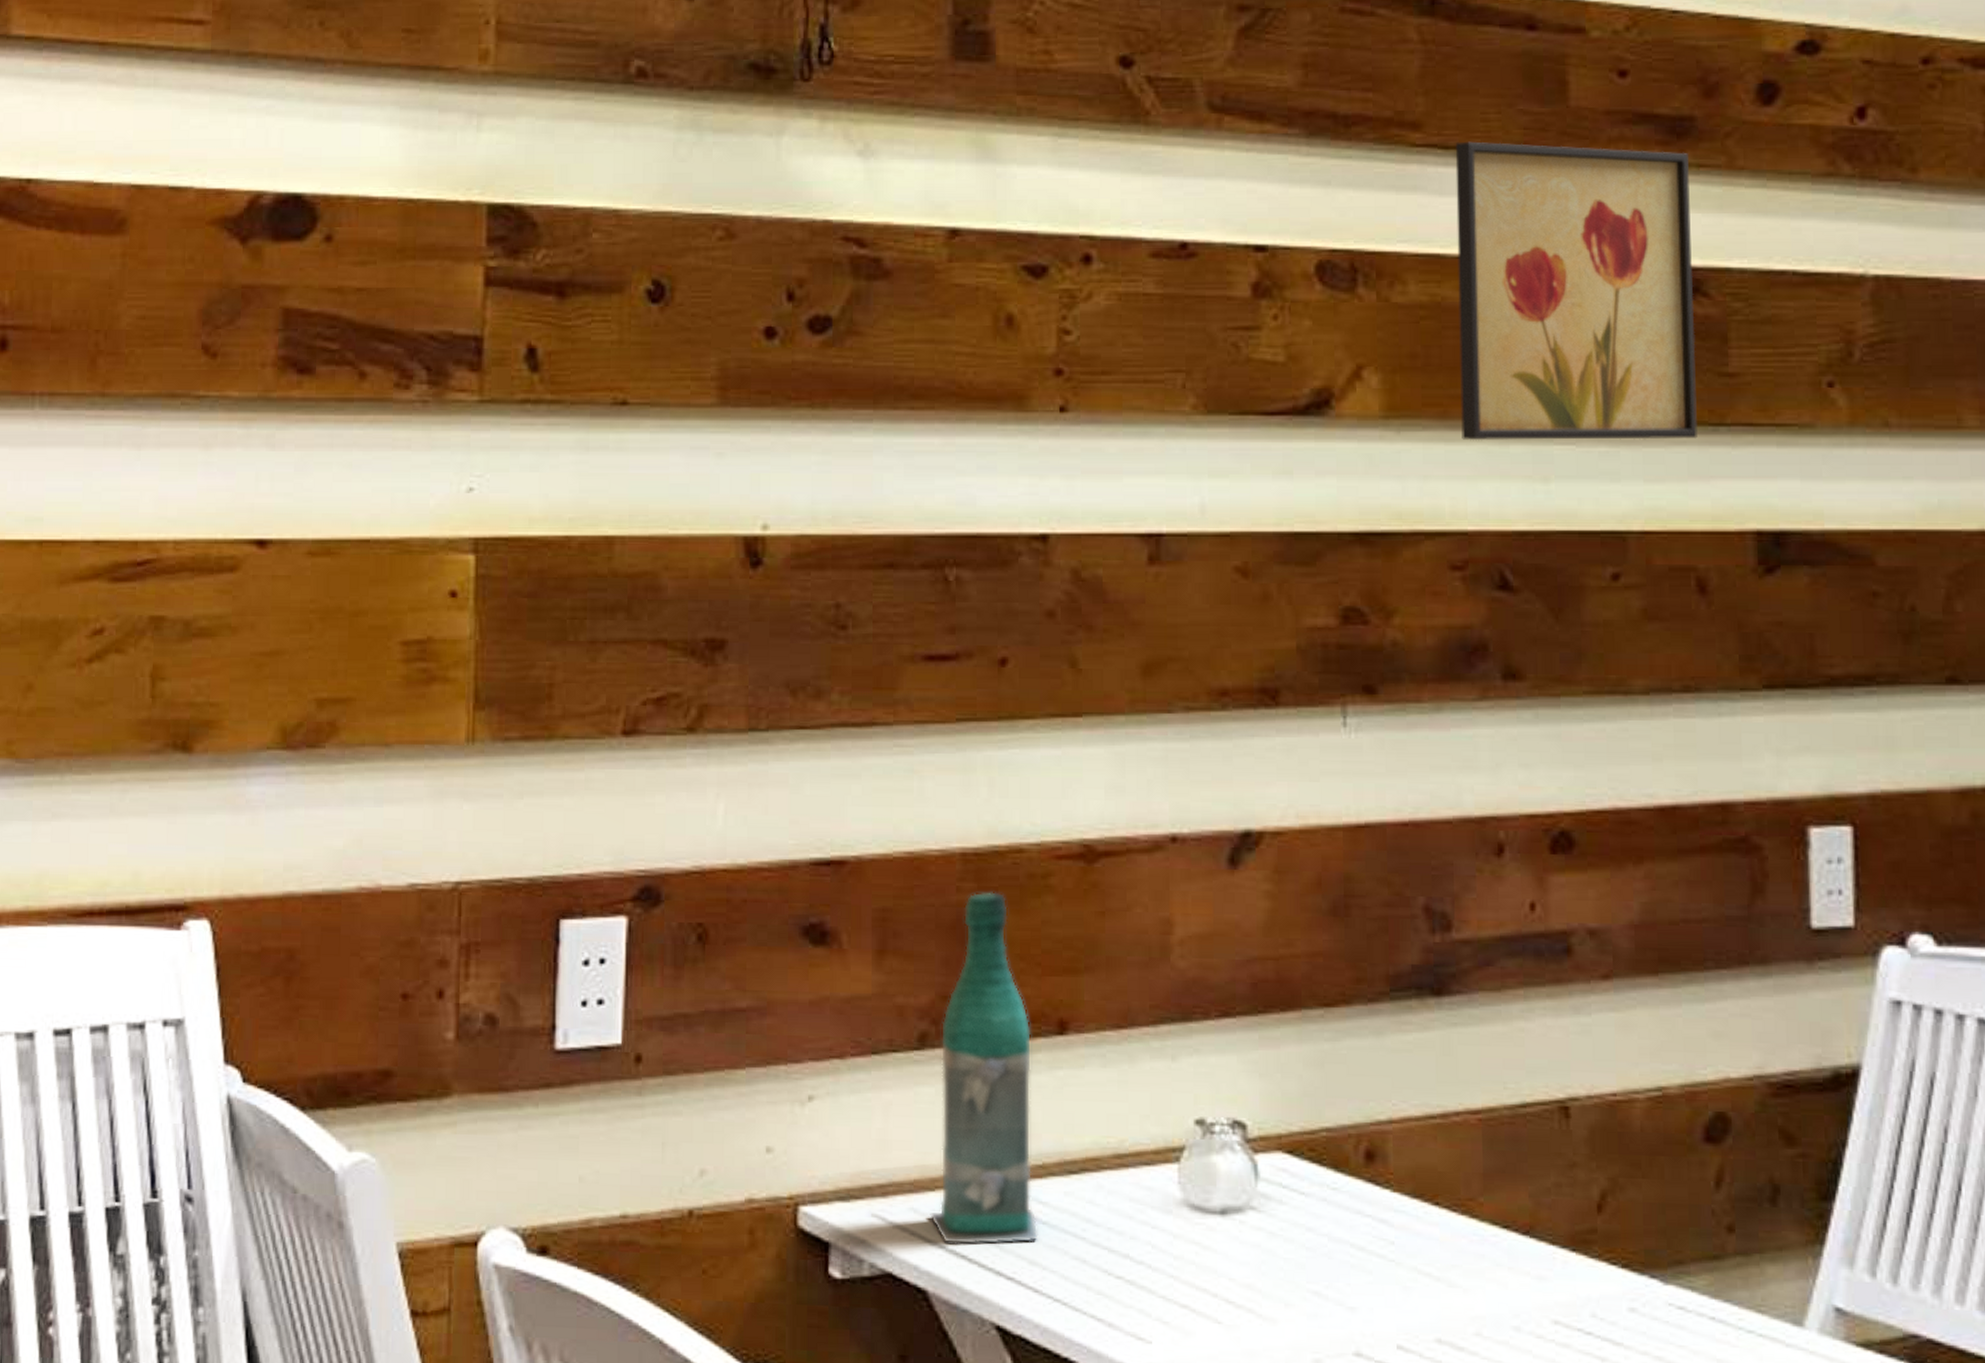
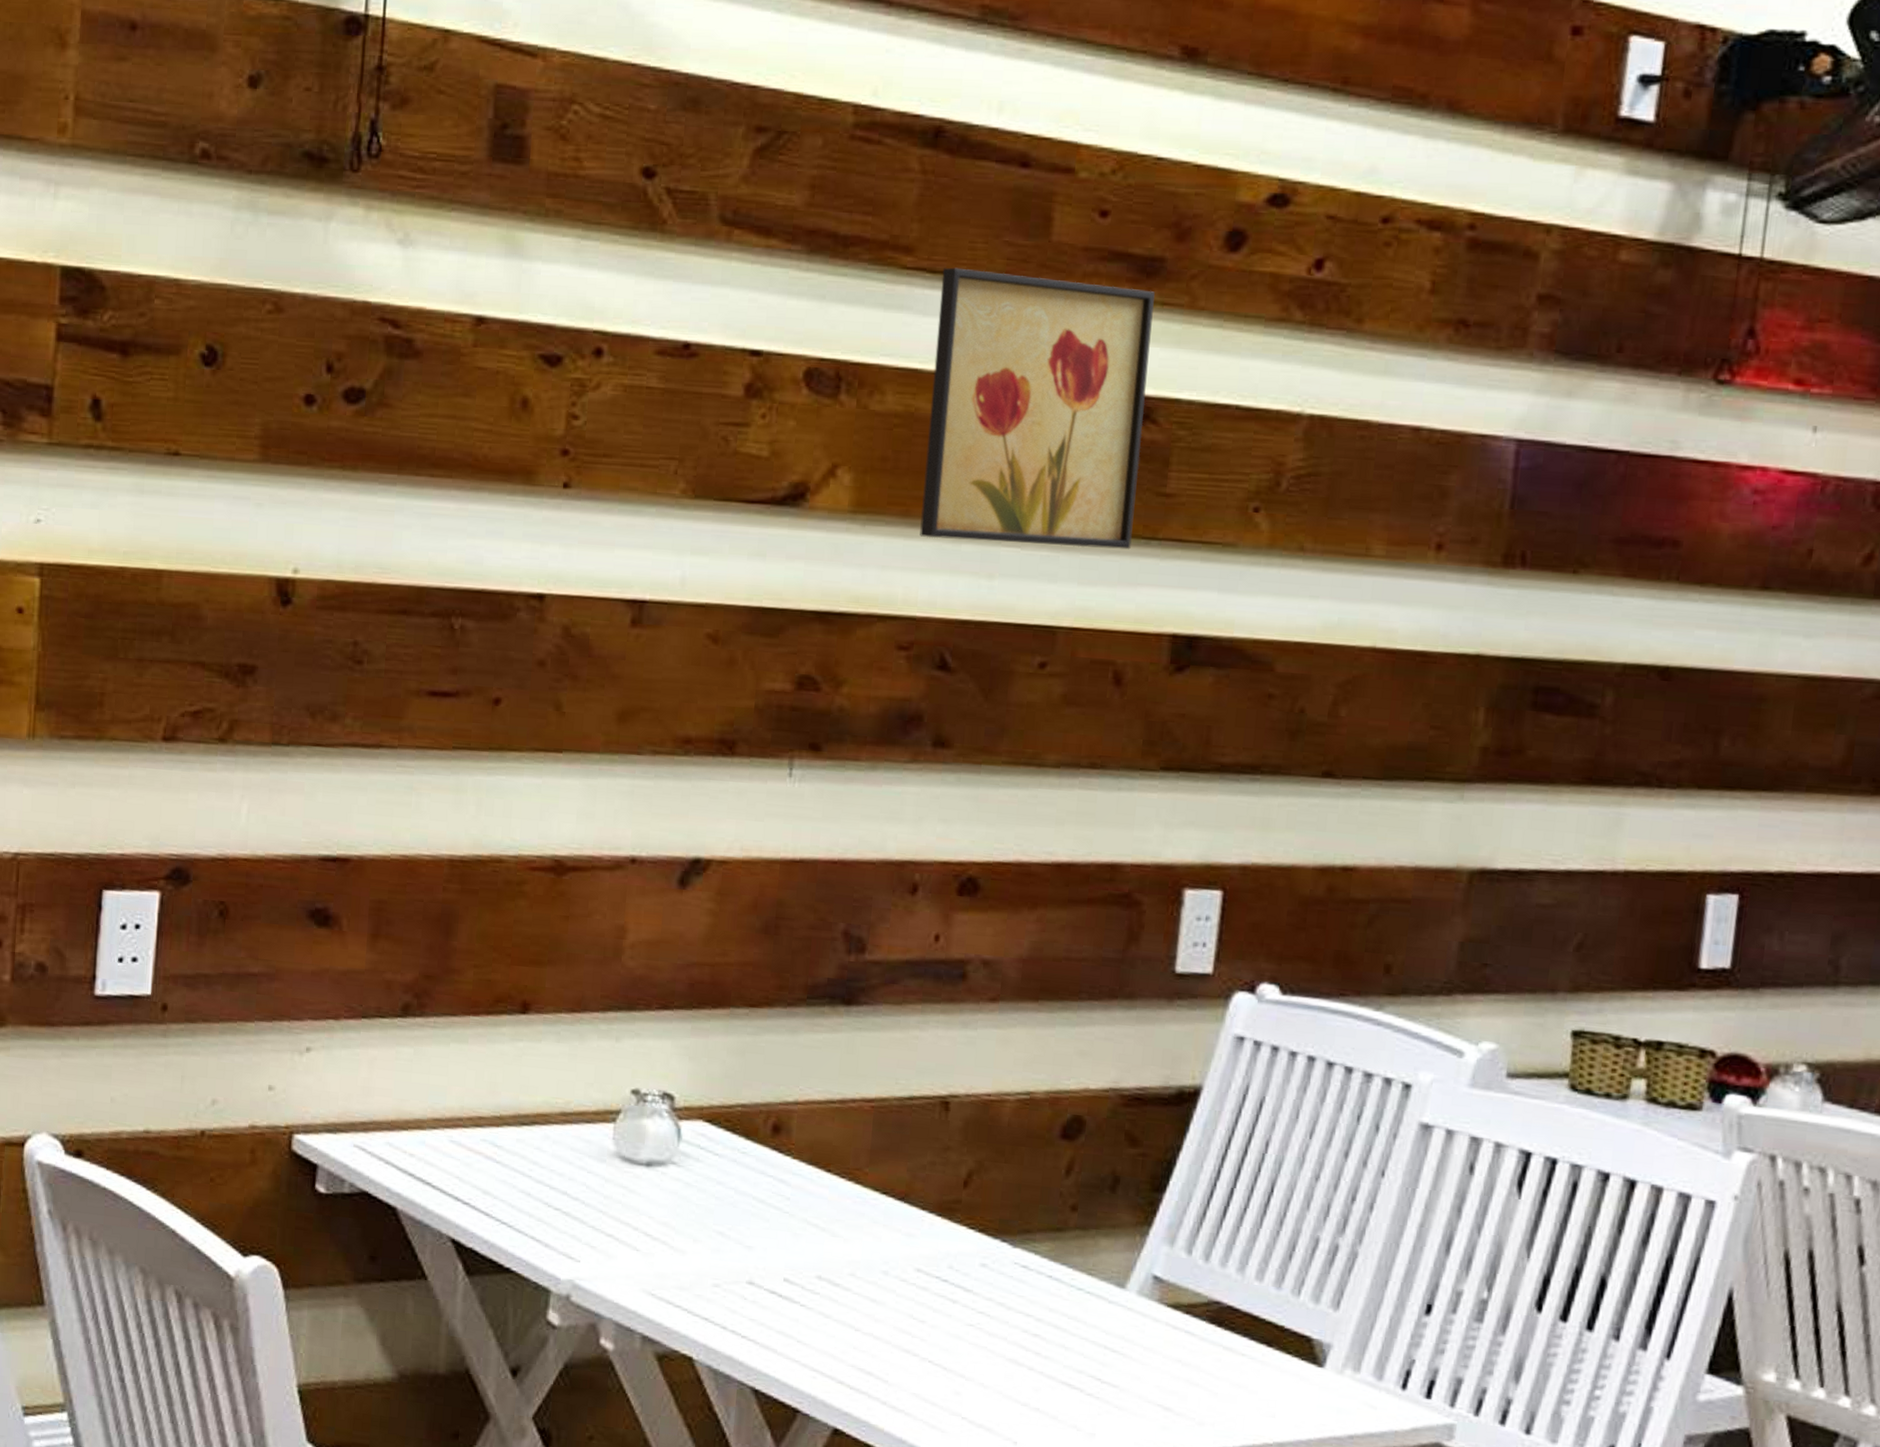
bottle: present [930,891,1038,1246] -> none [402,892,498,1177]

